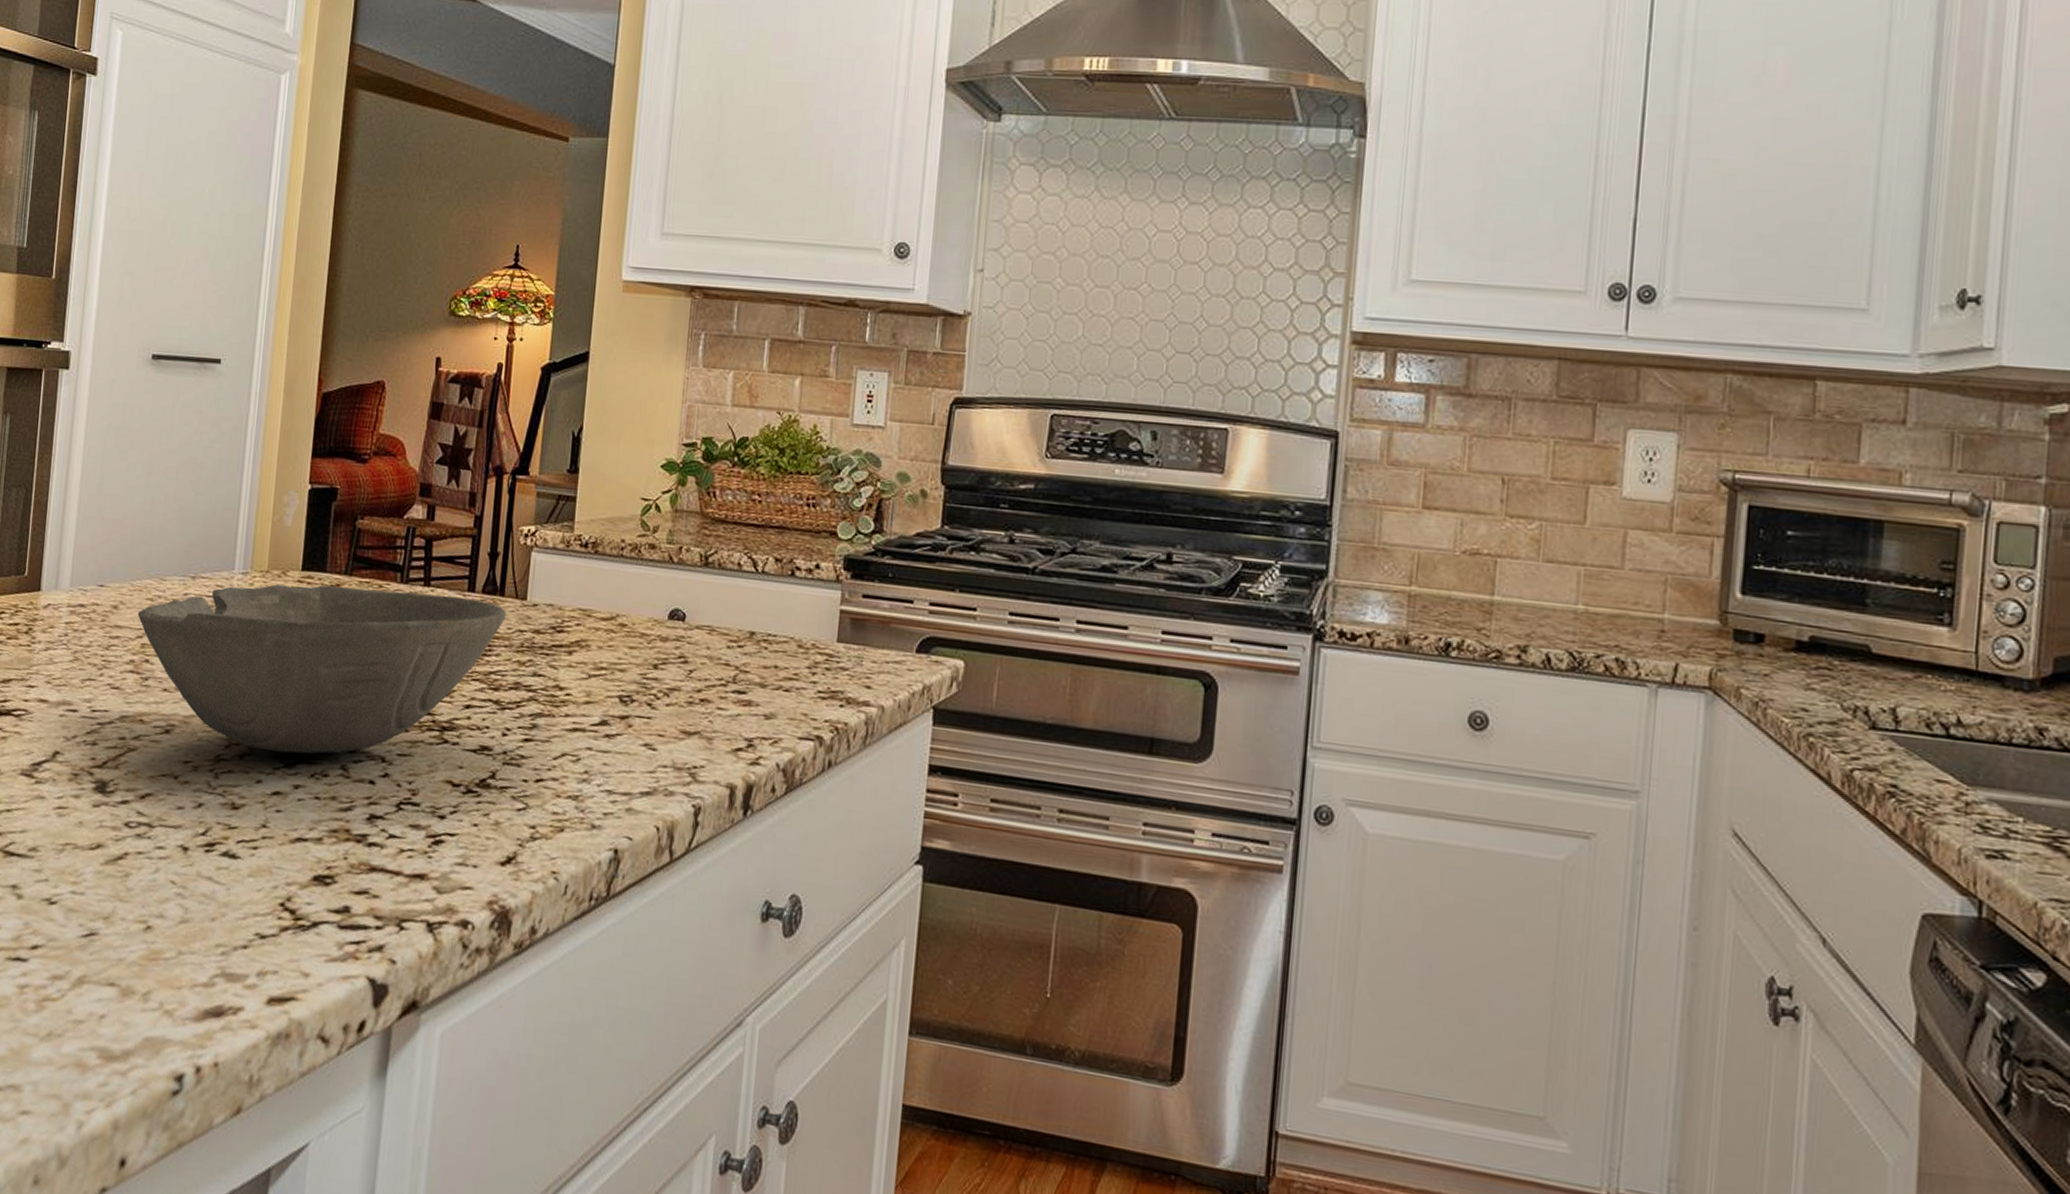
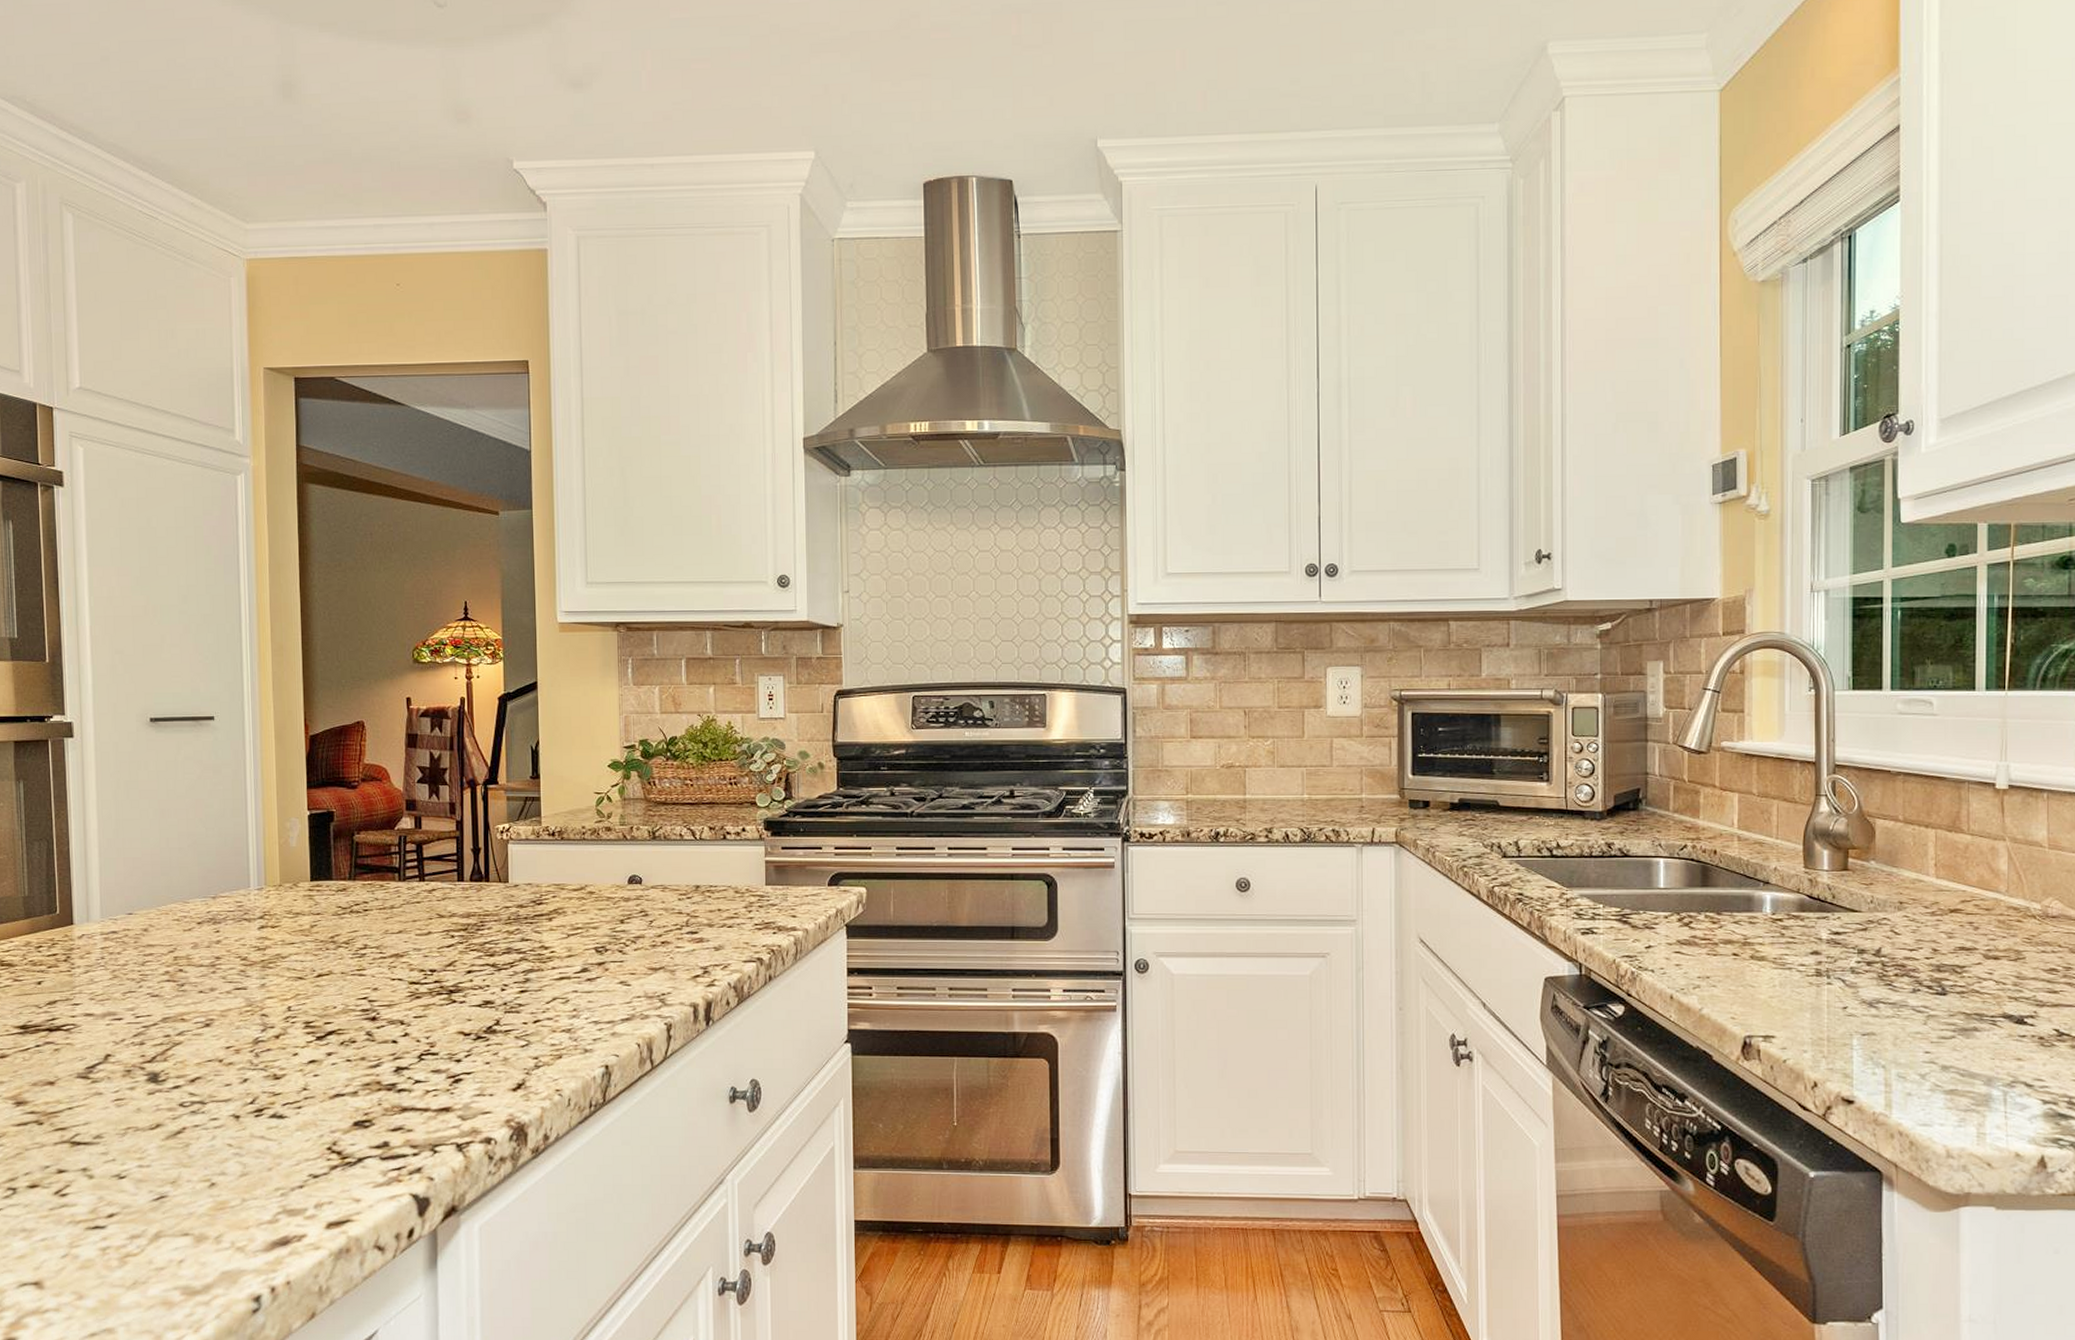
bowl: present [137,584,506,754] -> none [166,886,493,1029]

